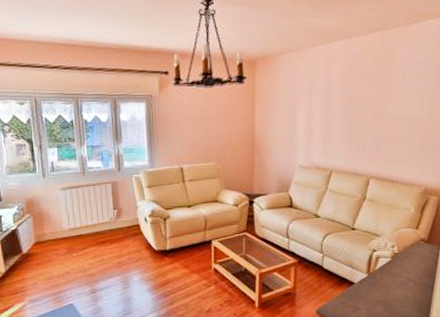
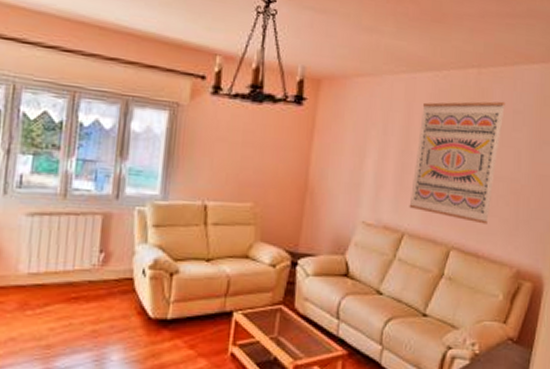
wall art: none [334,55,407,156] -> present [409,101,505,225]

